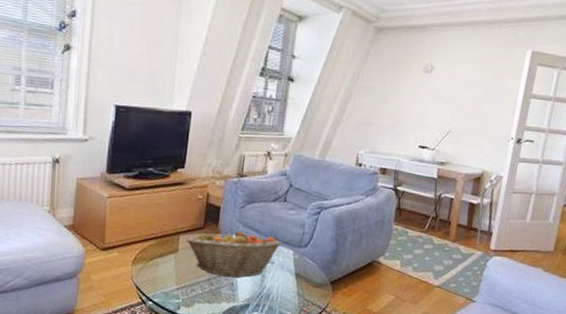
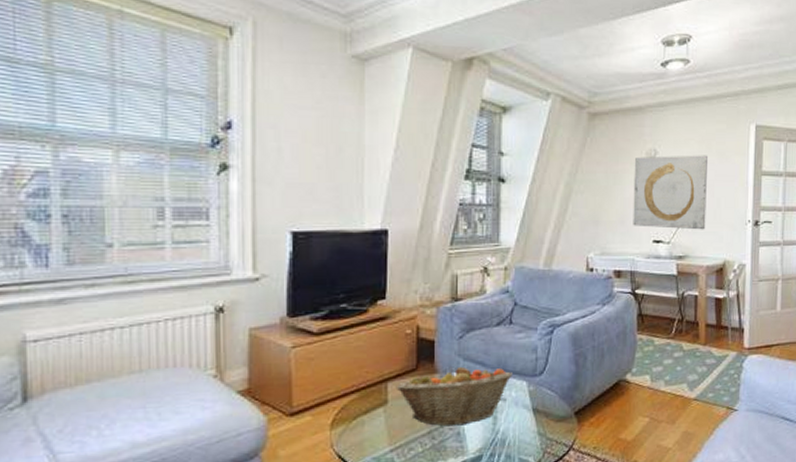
wall art: none [402,70,482,142] -> present [633,155,709,230]

